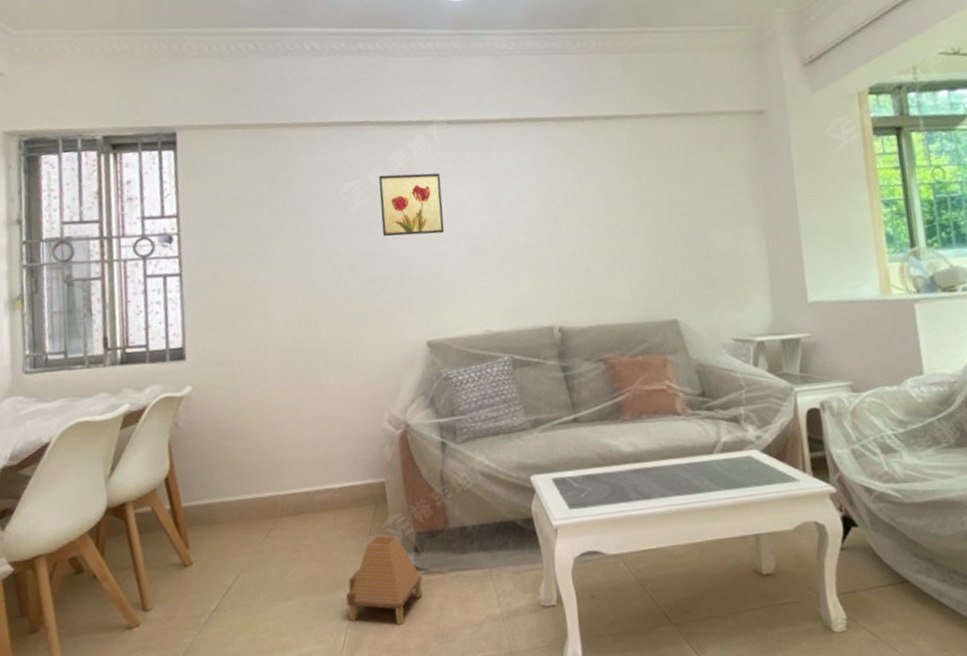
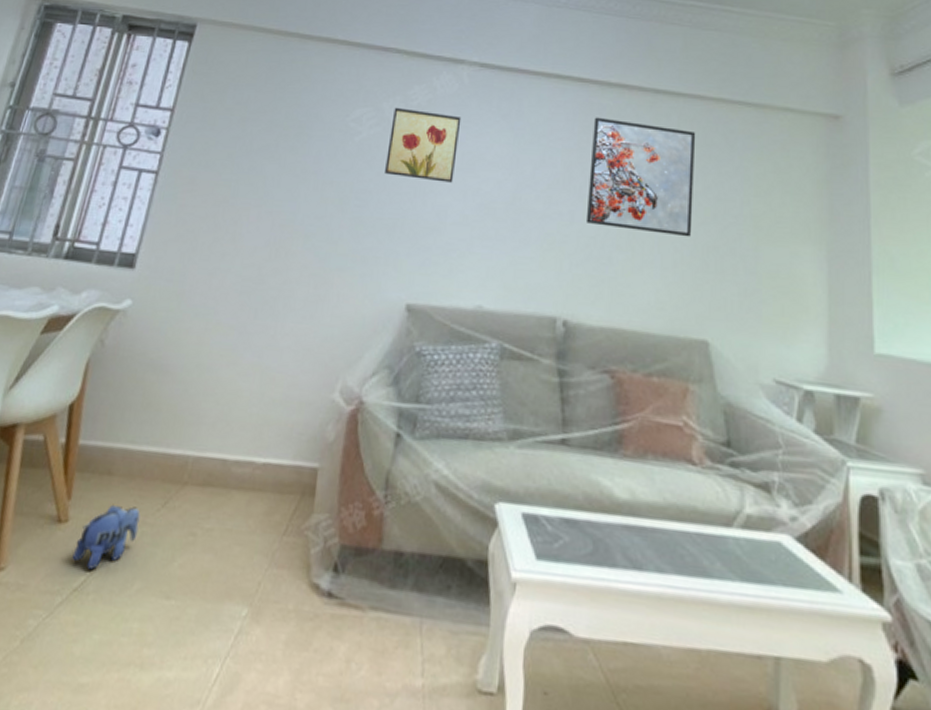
plush toy: none [204,542,252,594] -> present [72,504,140,570]
toy house: present [346,535,423,625] -> none [232,537,335,670]
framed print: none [555,147,653,245] -> present [585,117,696,237]

